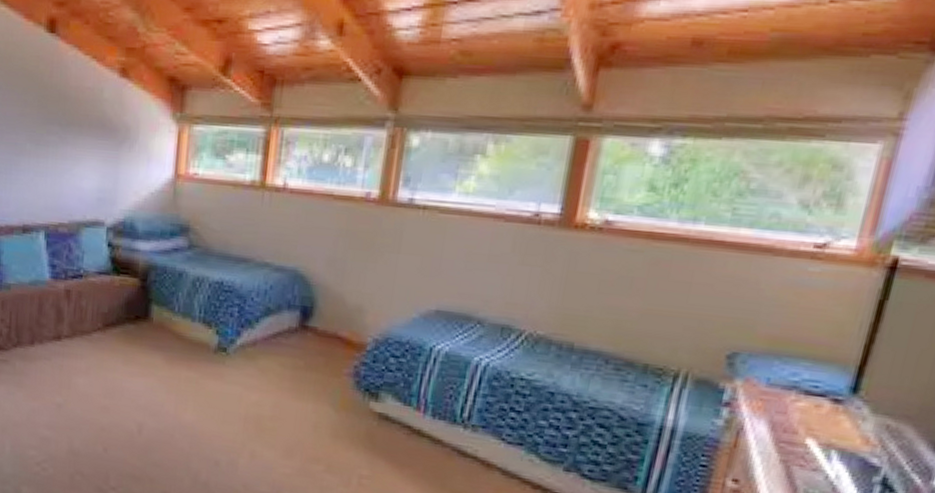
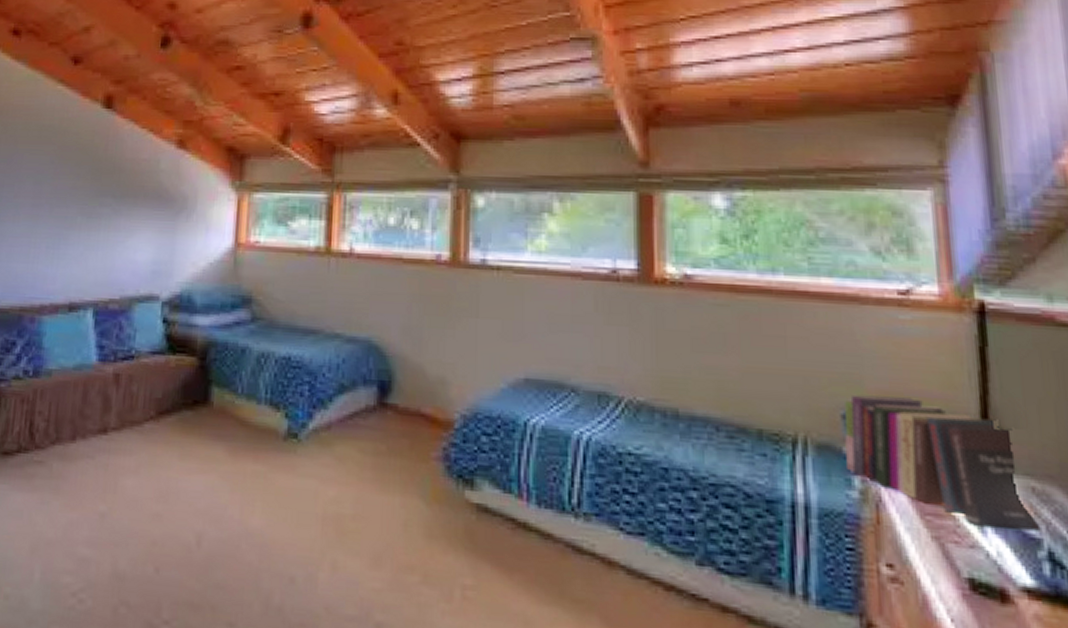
books: none [719,338,886,461] -> present [844,394,1043,531]

